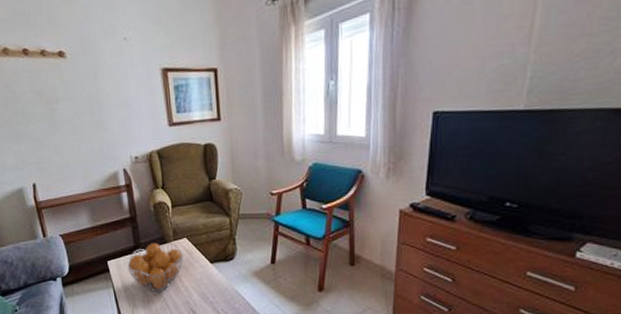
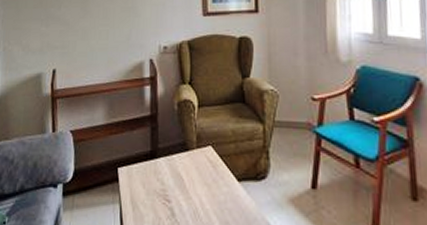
fruit basket: present [127,242,184,291] -> none [140,149,206,214]

